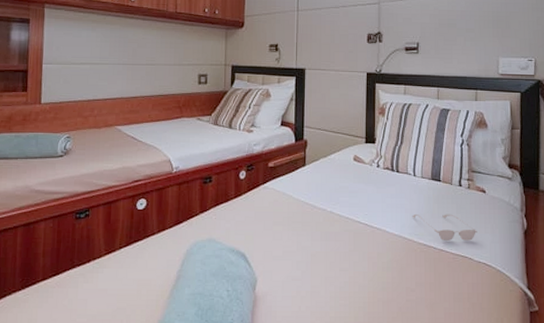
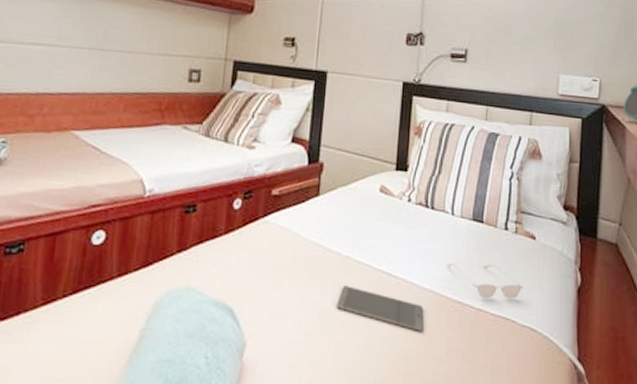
tablet: none [325,234,396,268] -> present [336,285,424,331]

